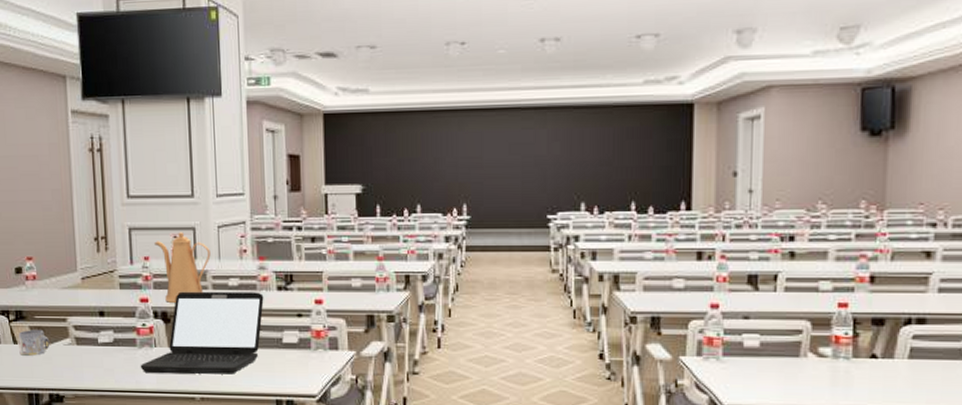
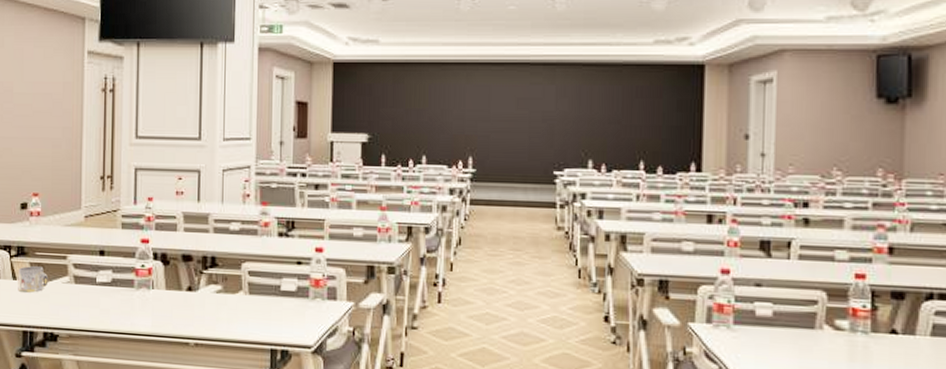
laptop: present [140,291,264,374] -> none [136,233,264,321]
coffee pot: present [154,232,211,304] -> none [159,174,214,246]

